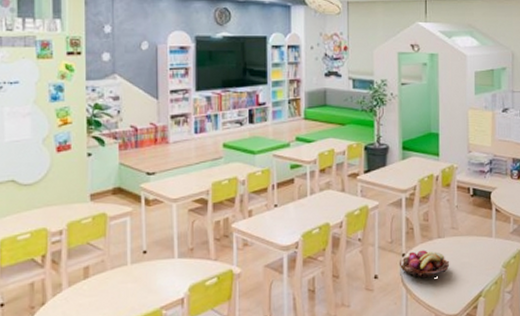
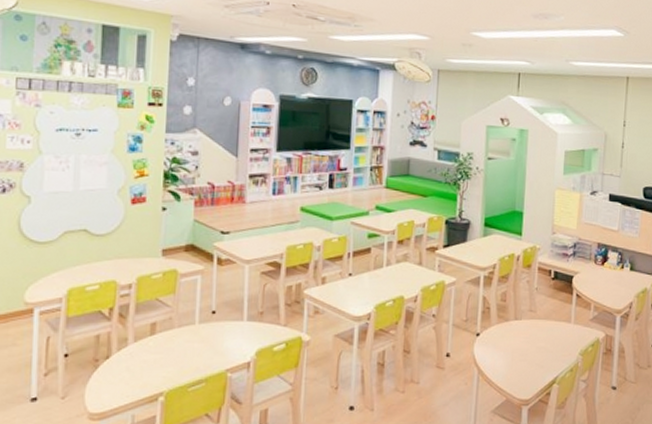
fruit basket: present [399,250,450,279] -> none [472,331,525,361]

